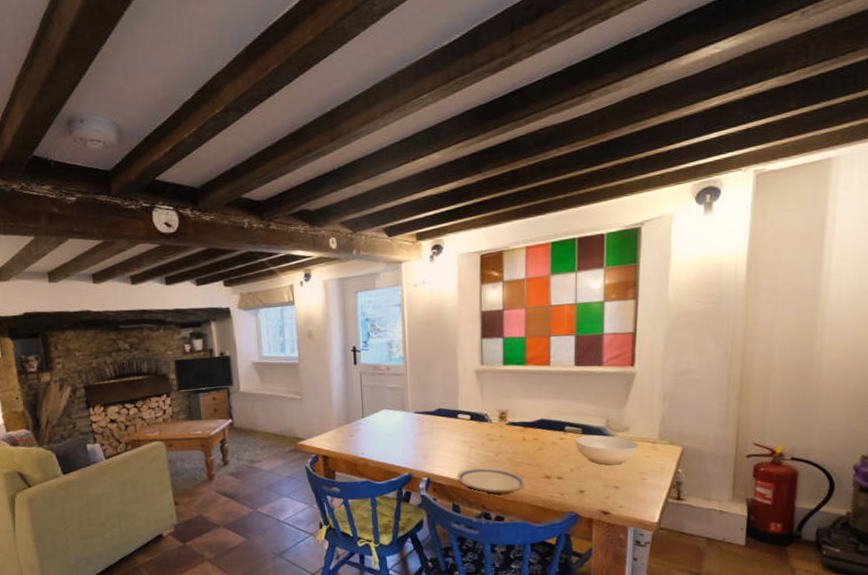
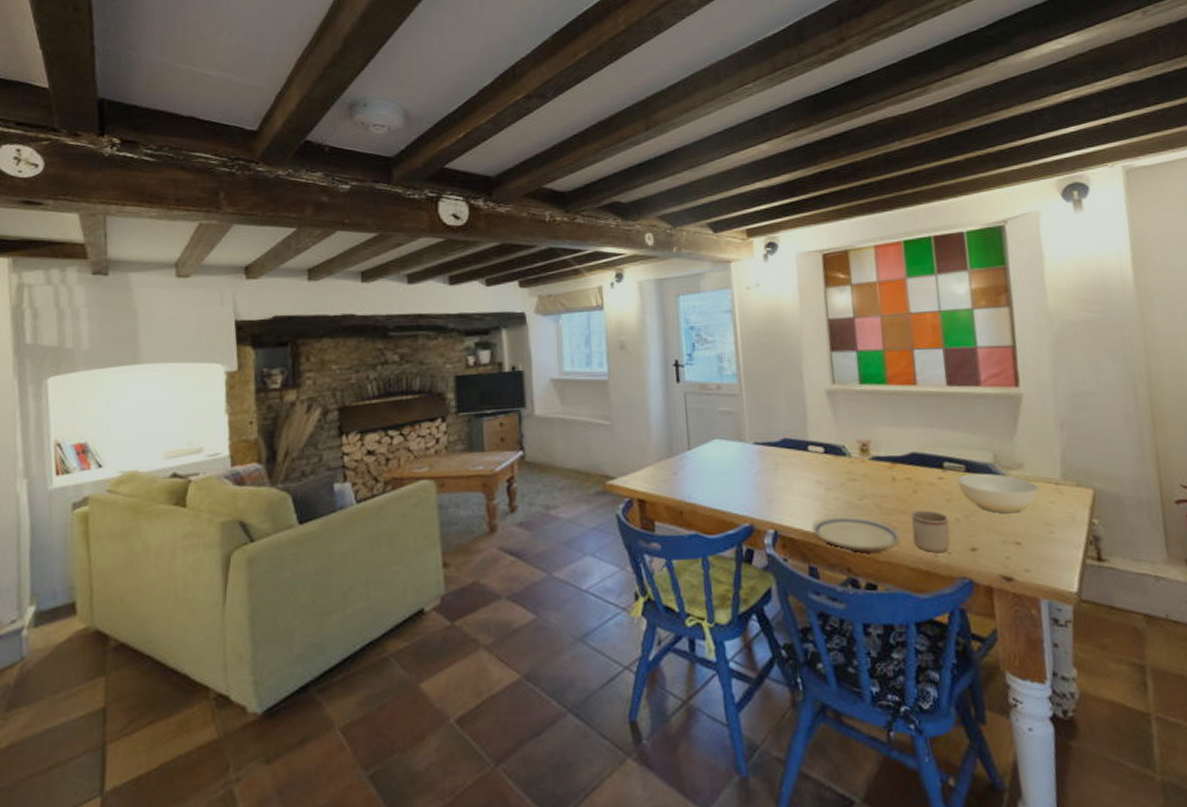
mug: none [535,462,565,495] -> present [911,510,951,553]

